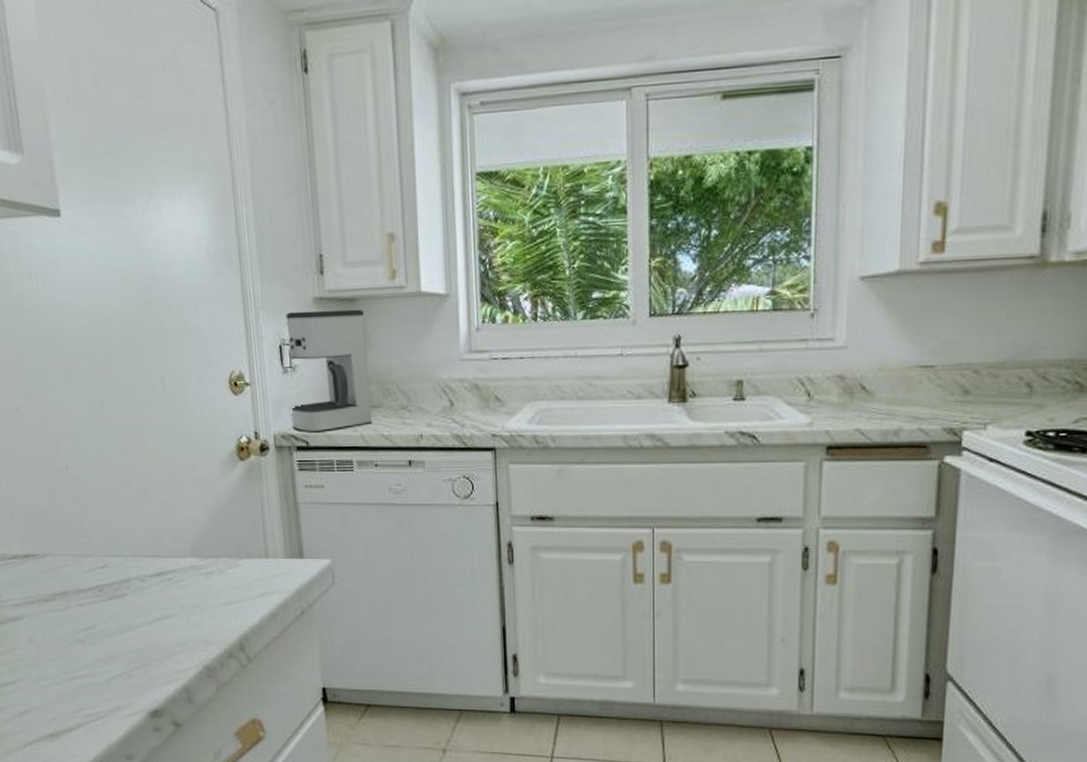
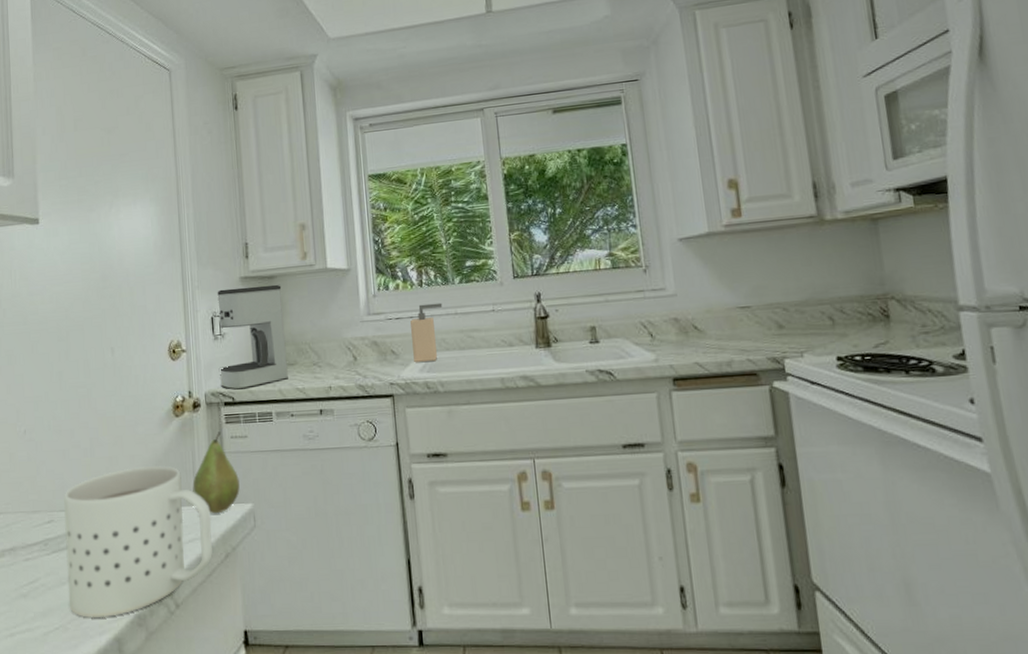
mug: none [117,512,287,668] -> present [63,465,213,619]
fruit: none [262,479,316,568] -> present [192,431,240,514]
soap dispenser: none [520,342,560,411] -> present [410,302,443,362]

